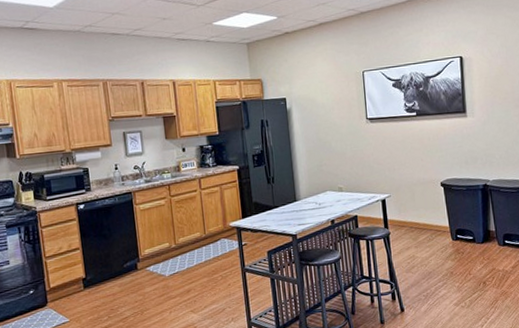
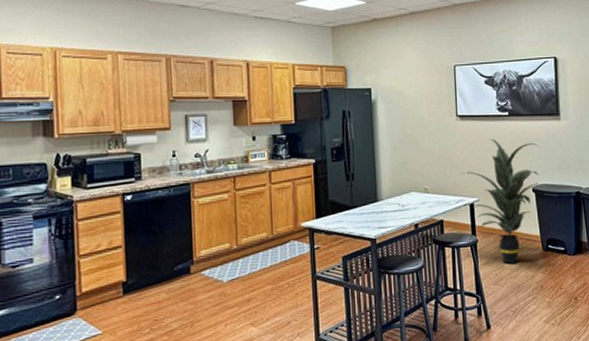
indoor plant: none [374,138,447,253] -> present [462,139,539,264]

